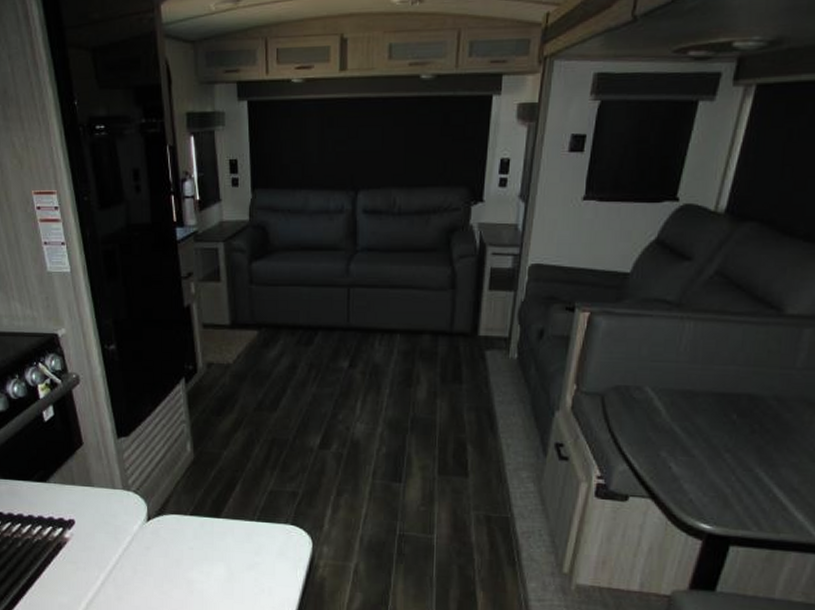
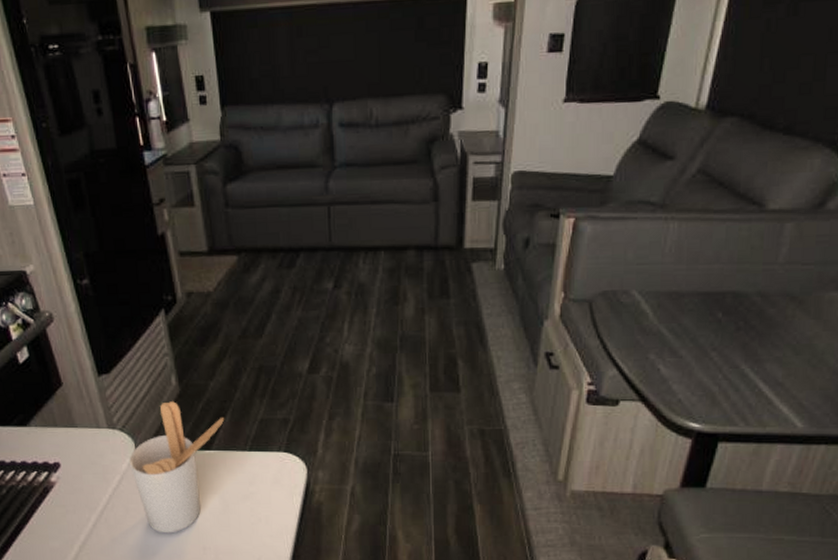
utensil holder: none [141,467,236,598] -> present [129,401,225,534]

